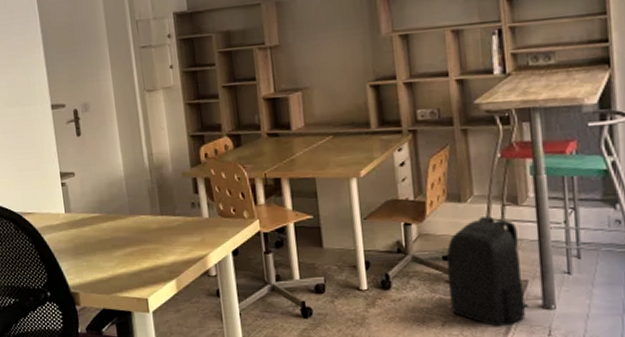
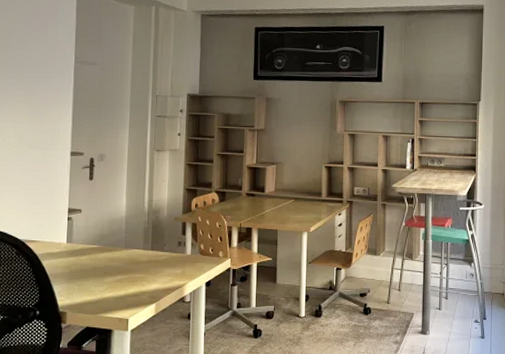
backpack: present [446,215,528,327] -> none [361,265,412,347]

